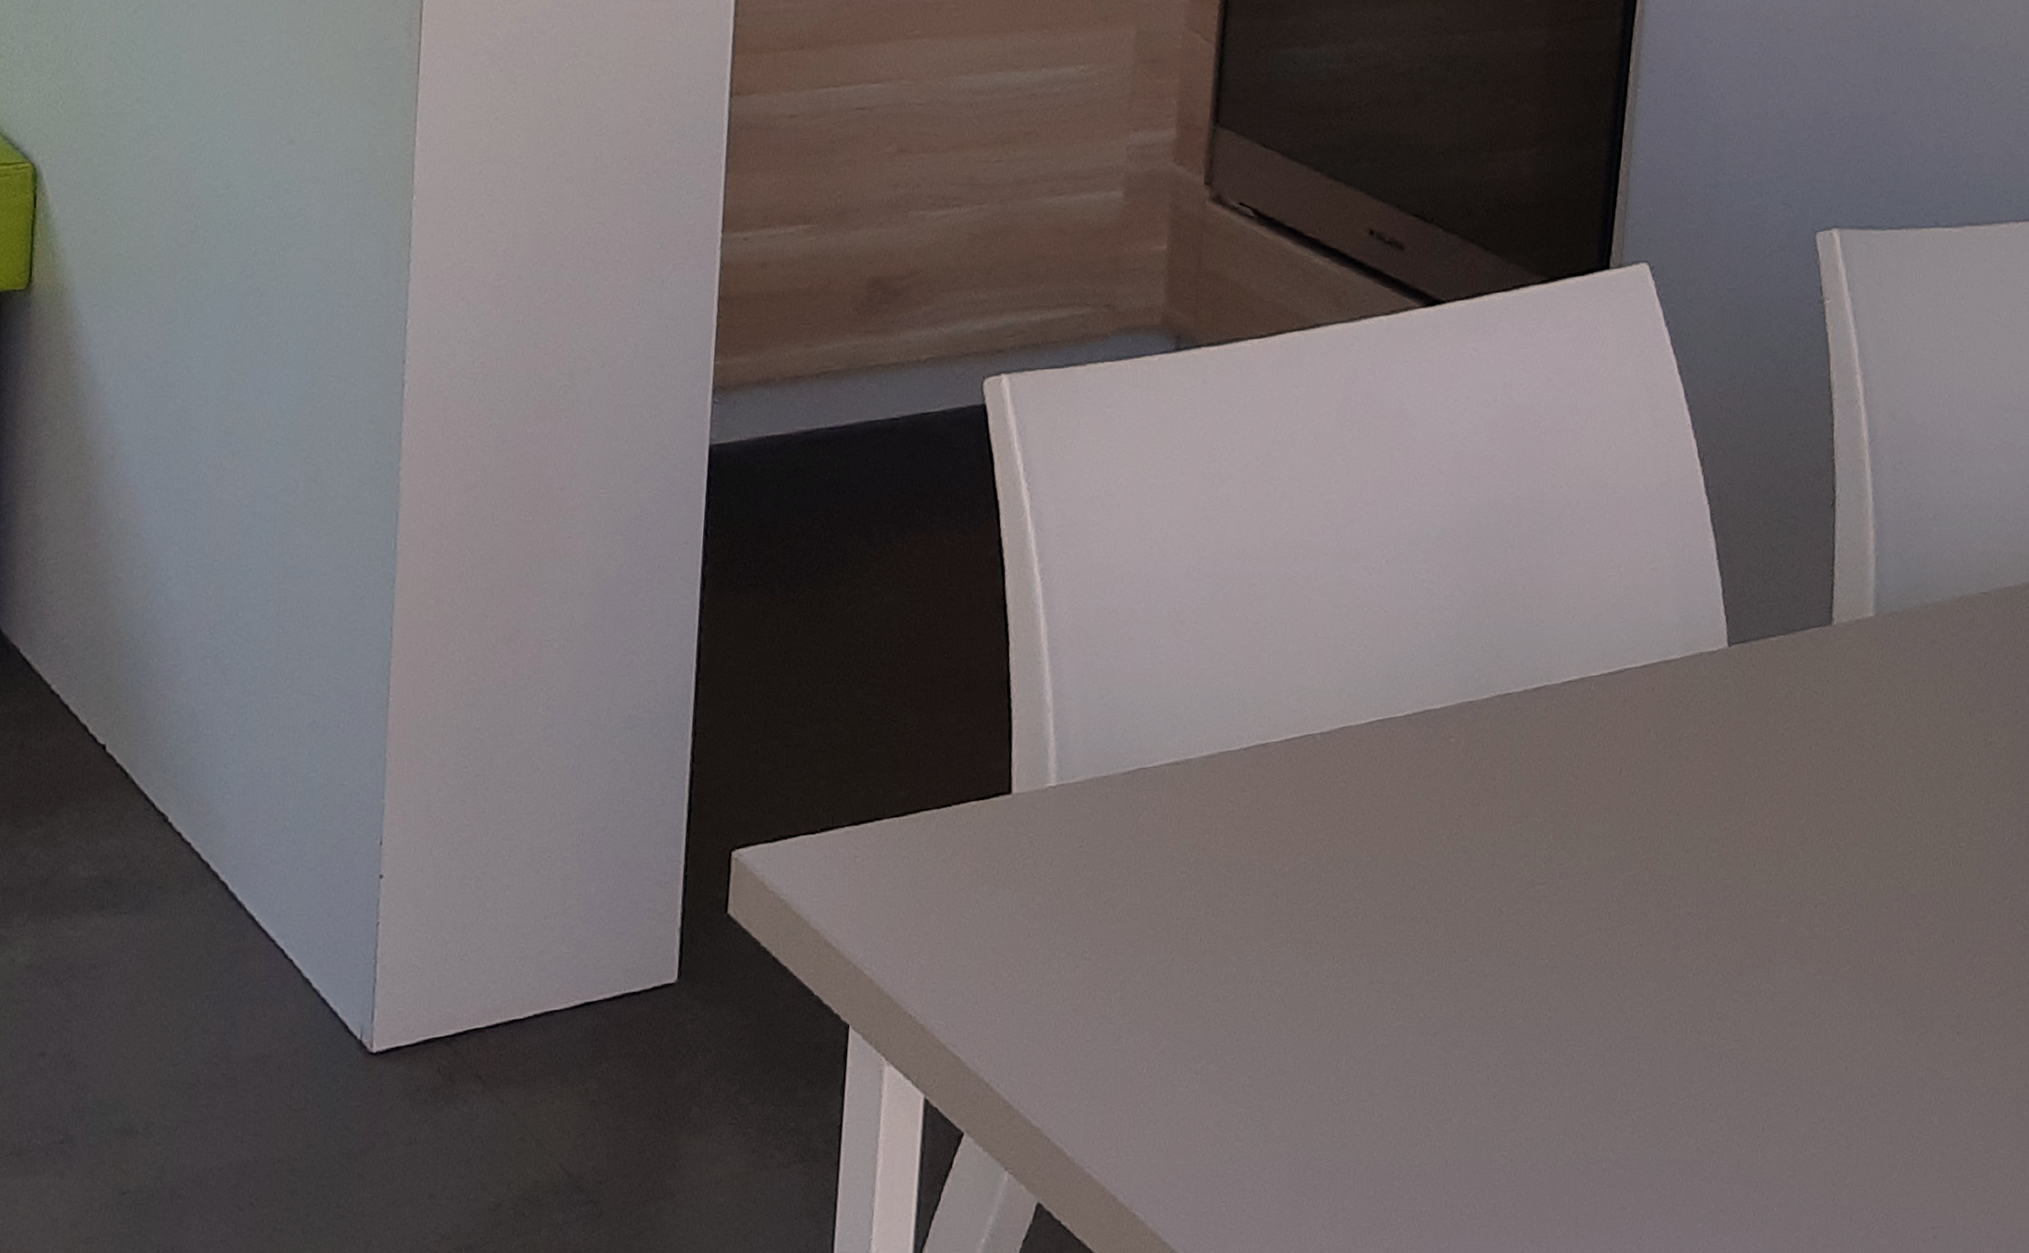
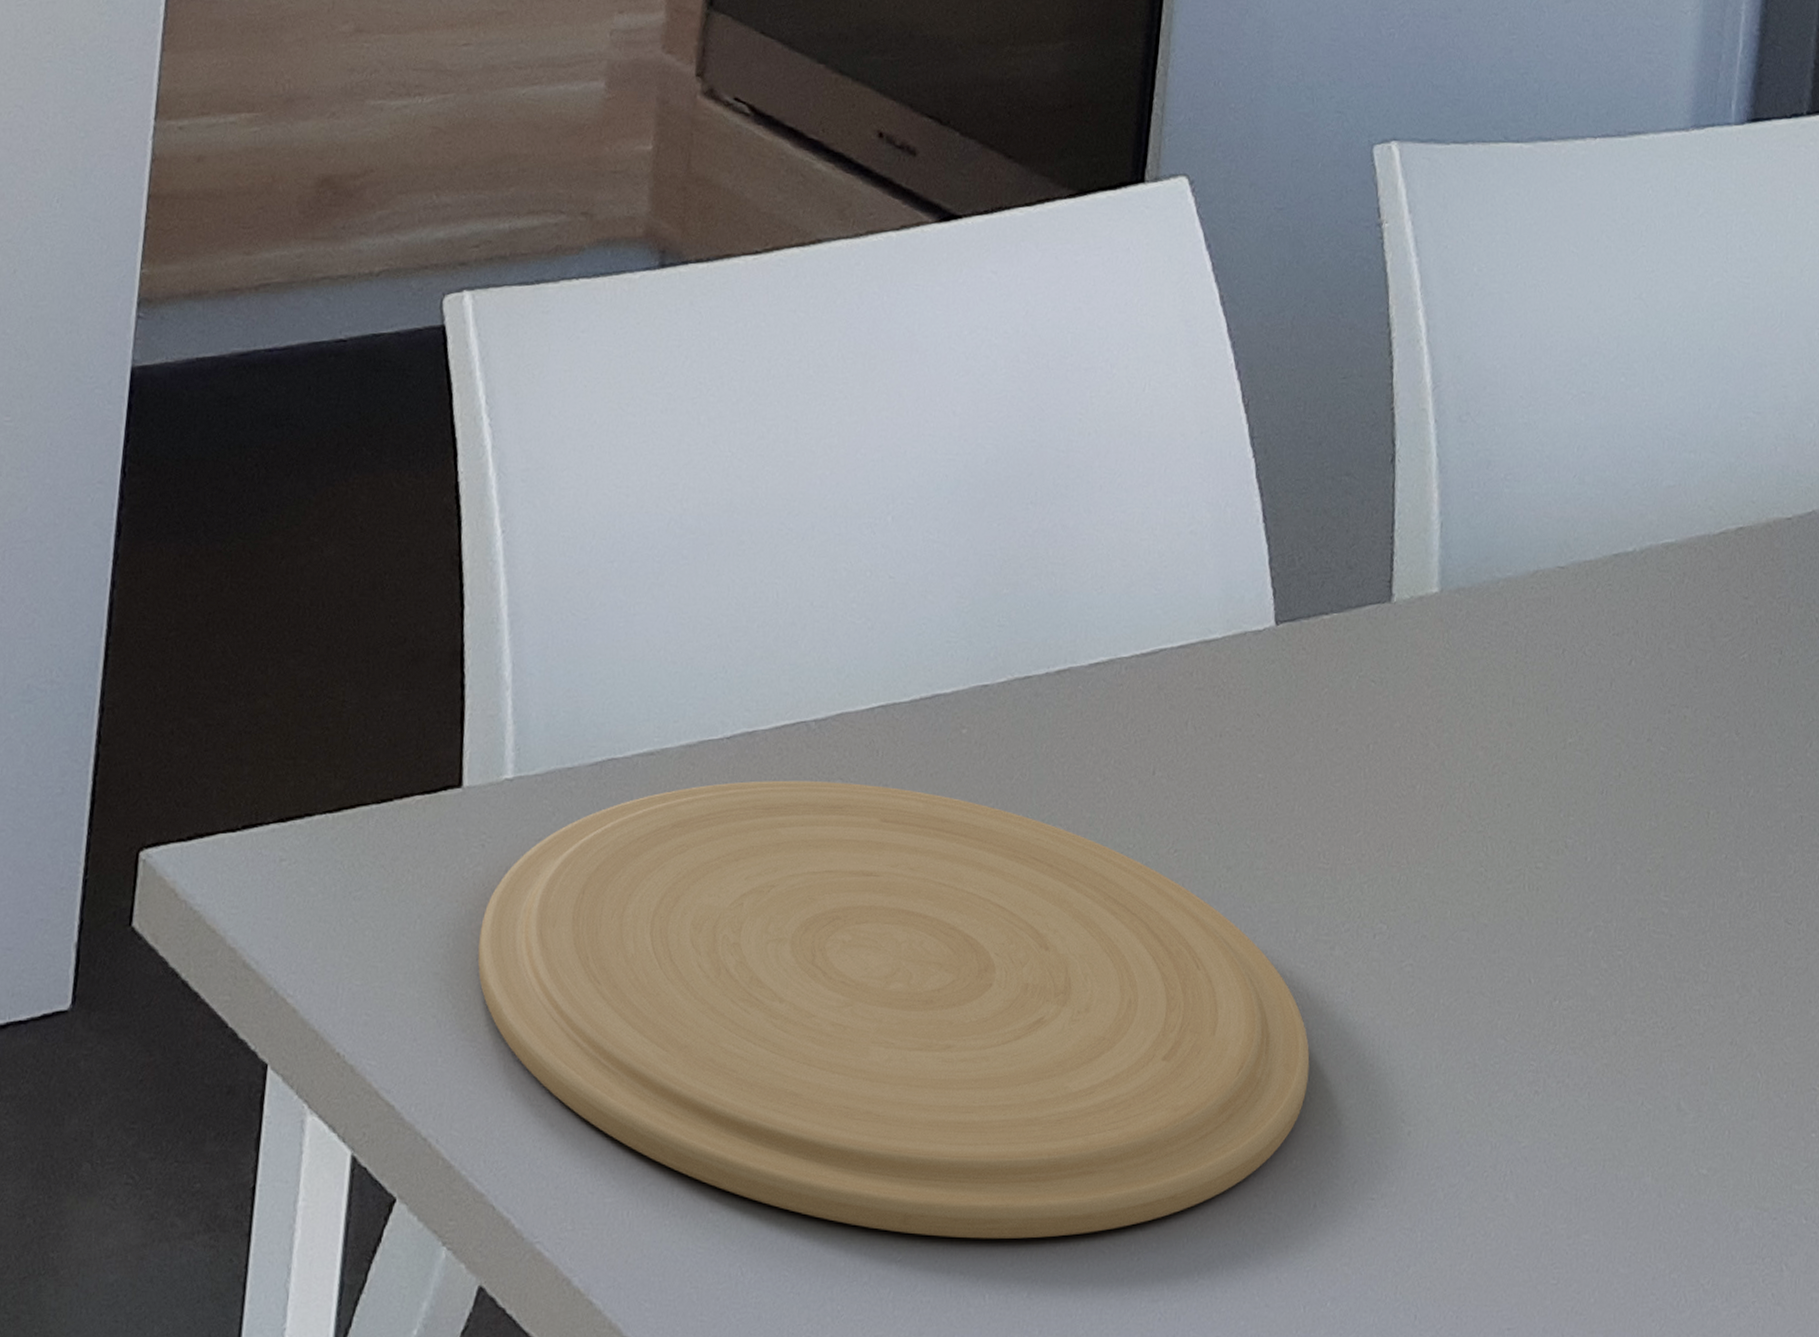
plate: none [1029,784,1759,1160] -> present [477,780,1310,1240]

